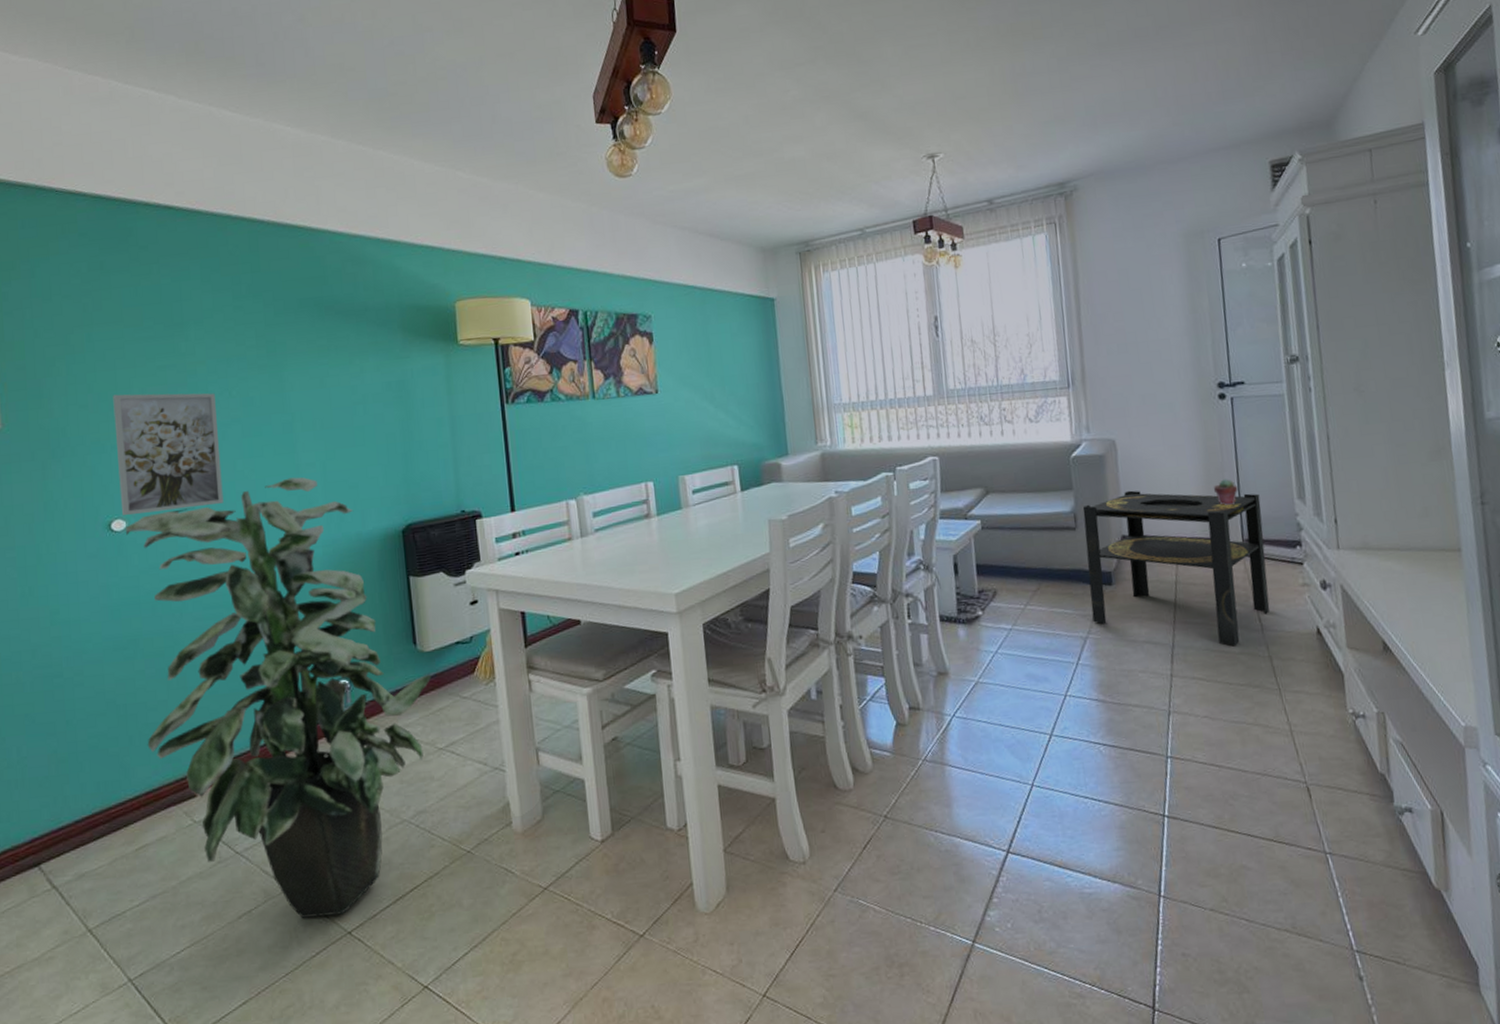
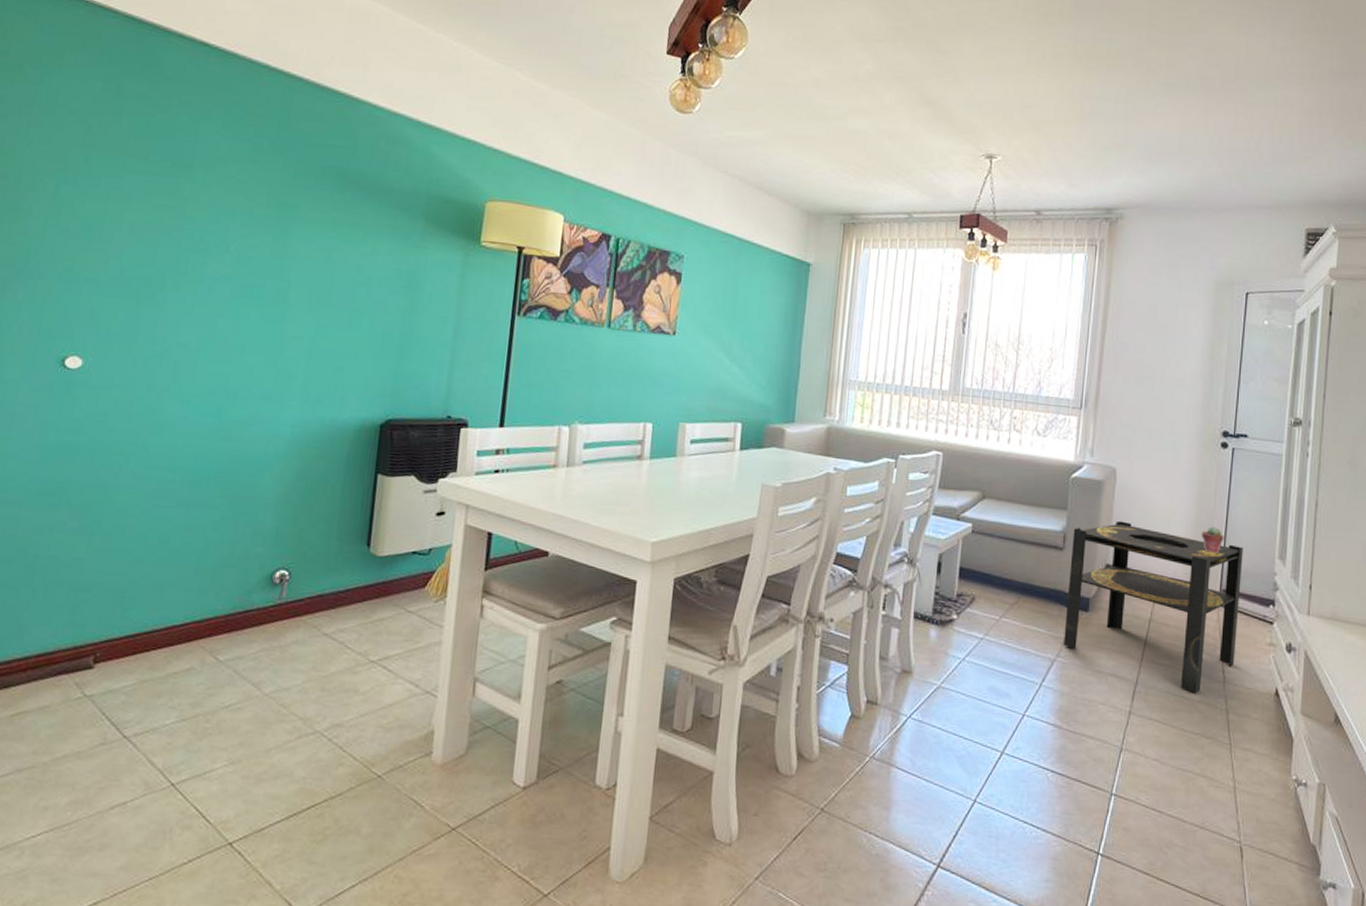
wall art: present [113,393,224,516] -> none [79,224,211,361]
indoor plant: present [125,477,431,918] -> none [50,347,379,822]

